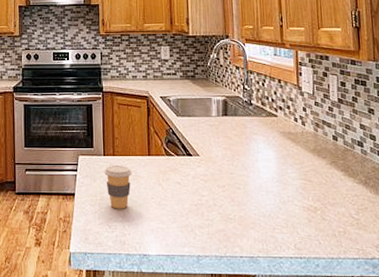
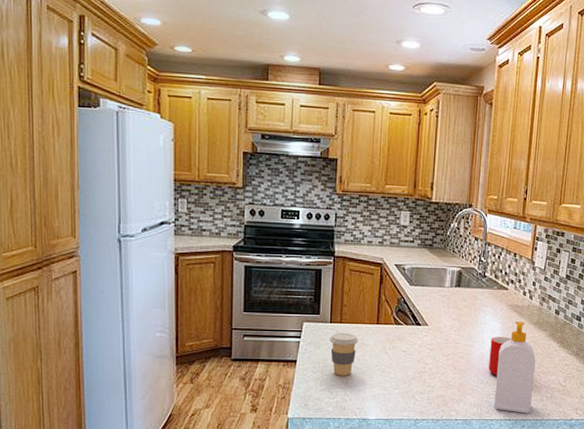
cup: none [267,166,289,208] -> present [488,337,511,375]
soap bottle: none [277,148,324,250] -> present [494,321,536,413]

